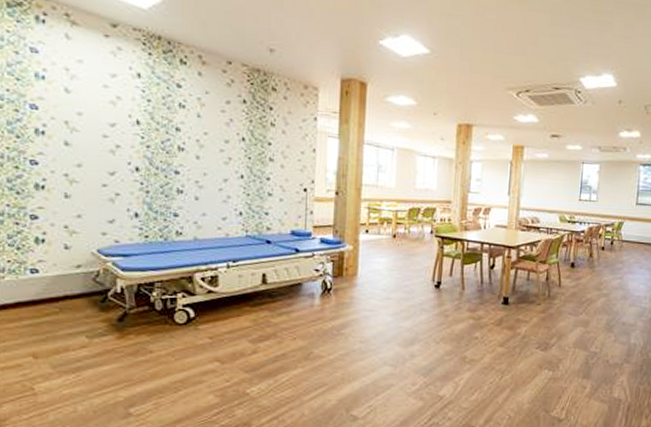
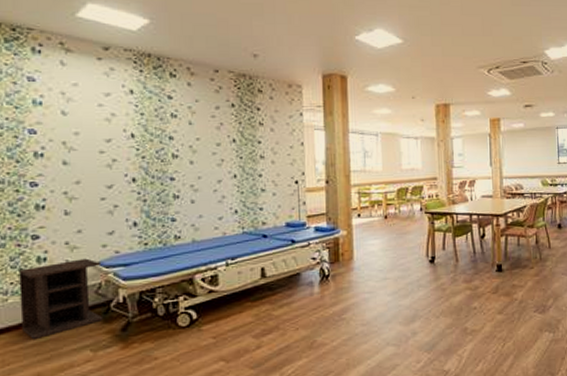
nightstand: none [16,244,100,320] -> present [19,258,104,340]

